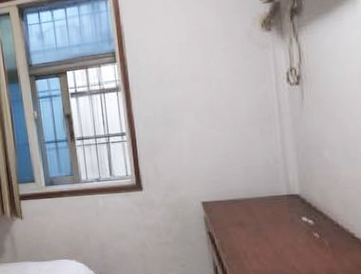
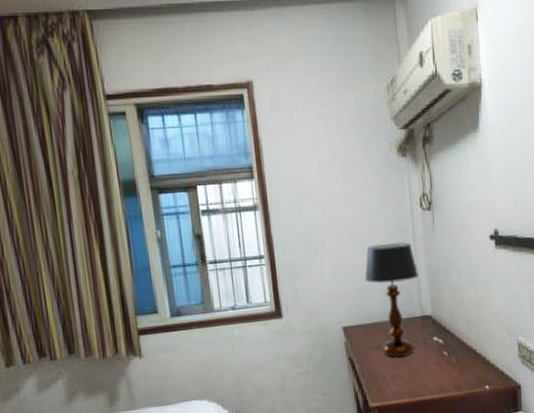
table lamp: none [225,118,286,235] -> present [365,242,419,357]

